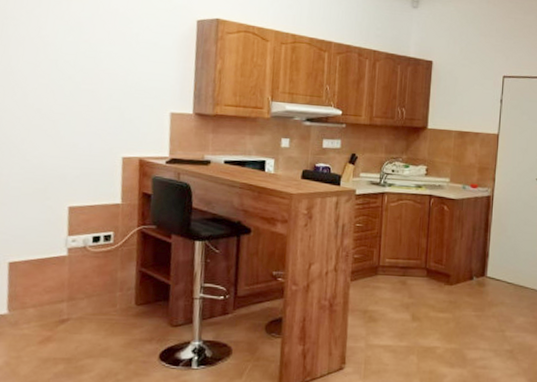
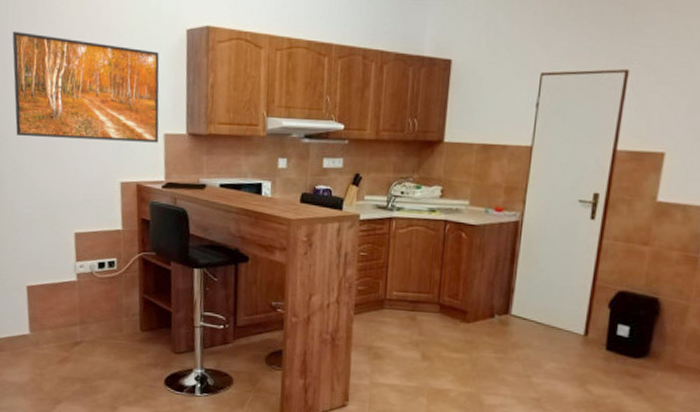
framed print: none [9,8,169,121] -> present [12,31,160,143]

